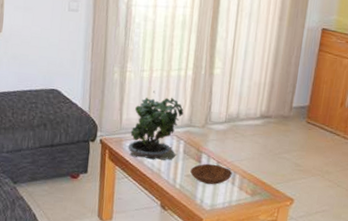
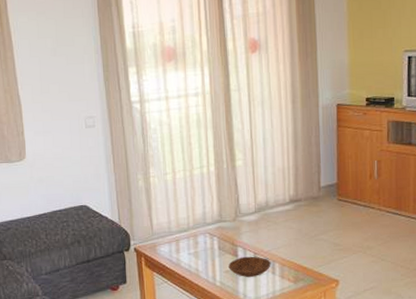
potted plant: present [128,90,184,160] -> none [162,191,212,261]

